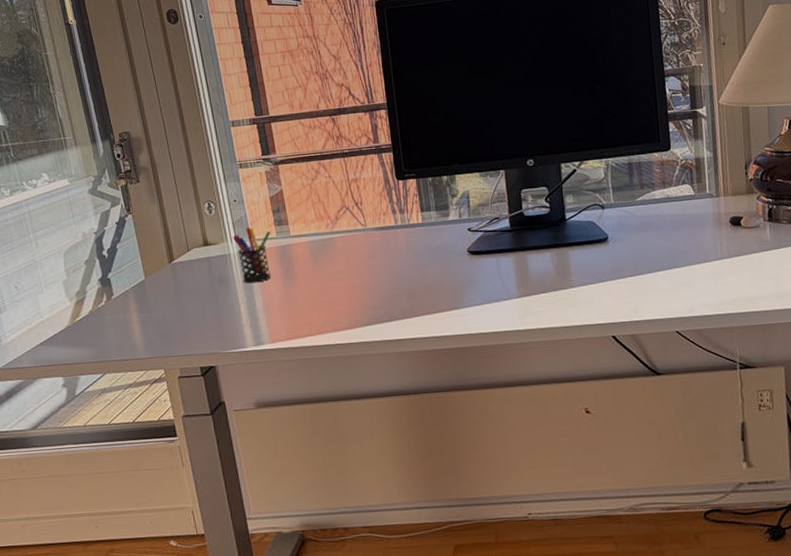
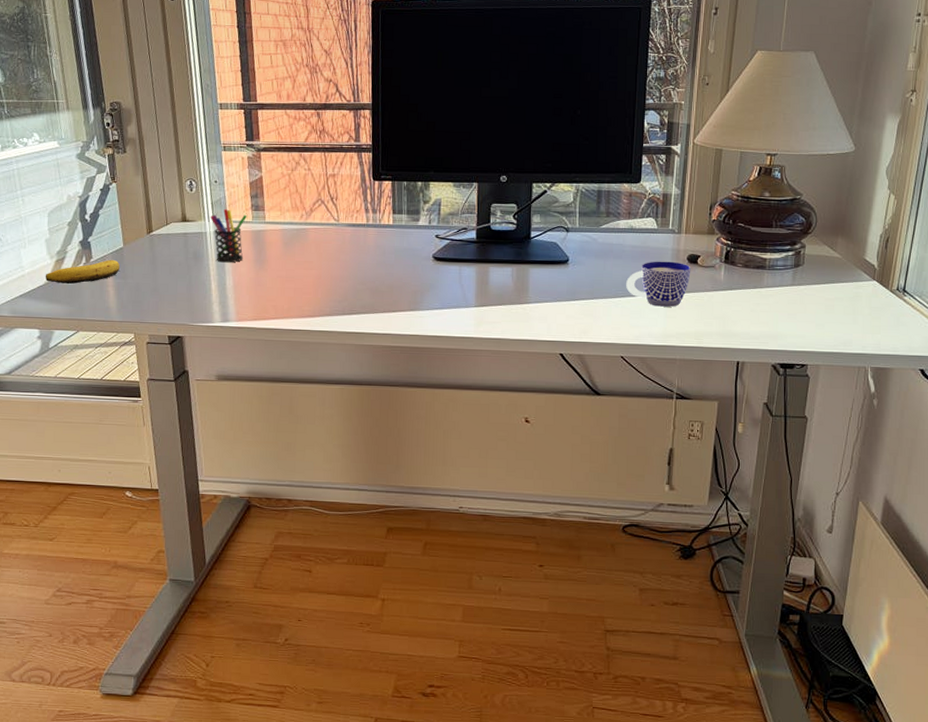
banana: none [65,294,143,326] -> present [45,259,120,285]
cup: none [670,226,736,275] -> present [626,261,691,307]

